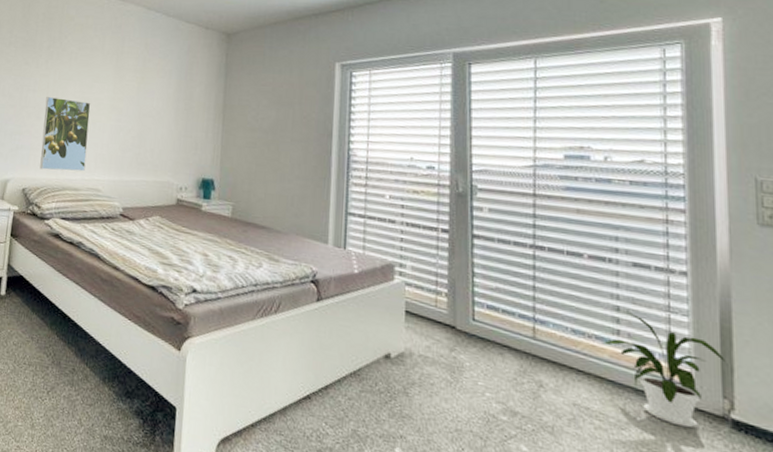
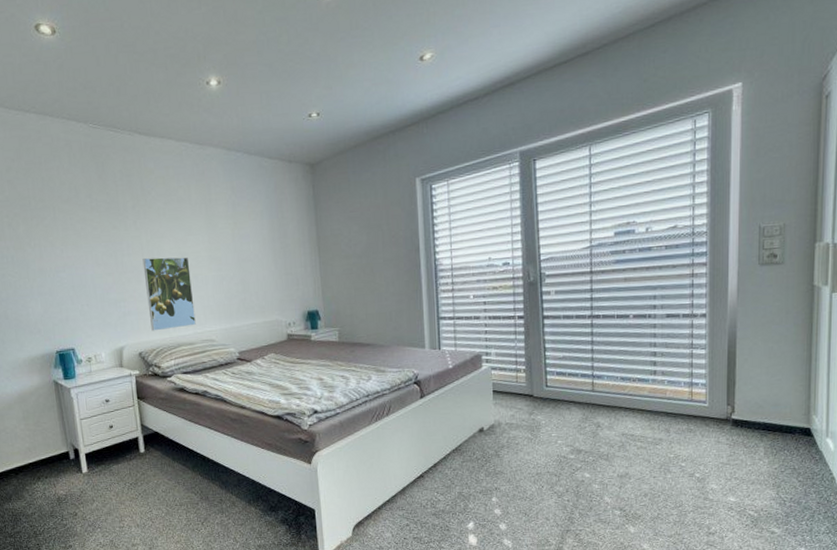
house plant: present [602,308,725,428] -> none [643,354,730,433]

